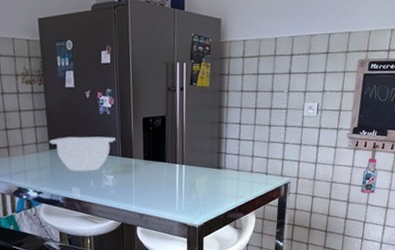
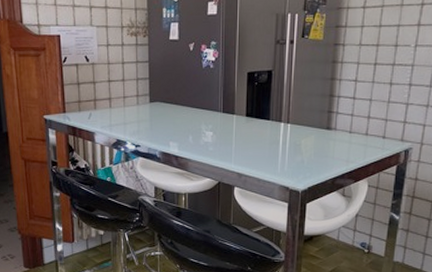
mixing bowl: present [49,136,116,171] -> none [150,90,218,126]

